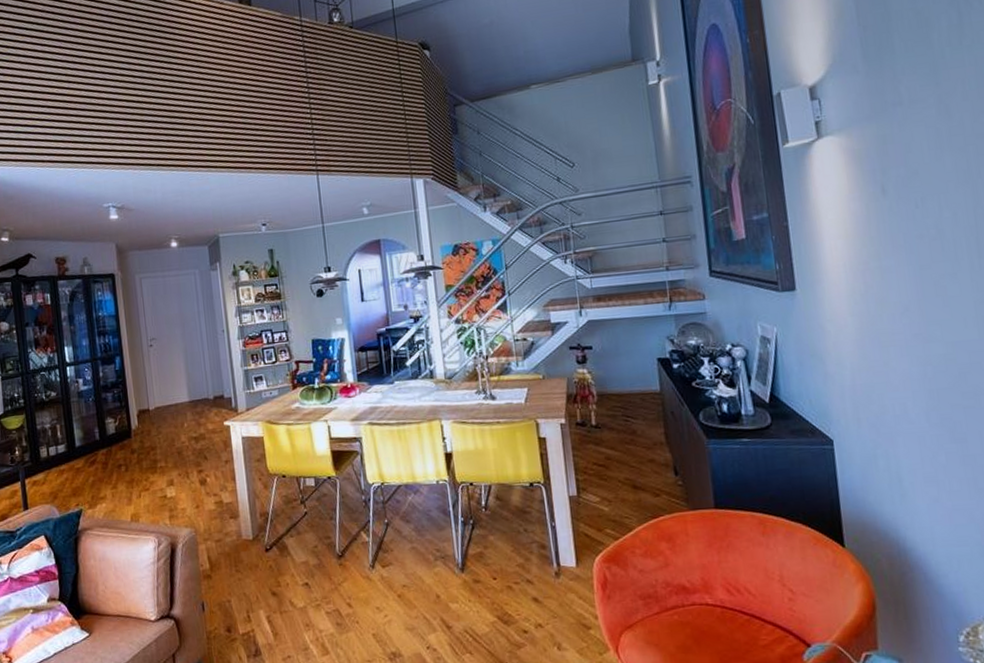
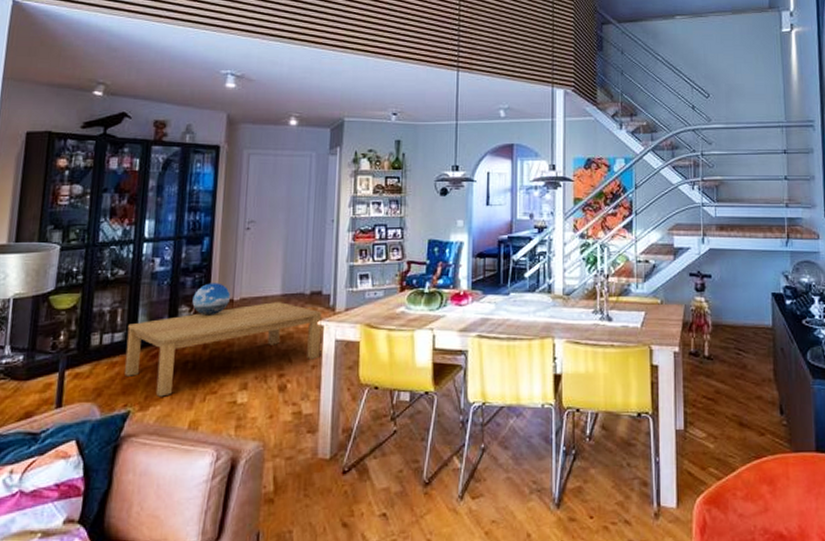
coffee table: none [67,408,231,496] -> present [124,302,322,397]
decorative sphere: none [115,395,147,425] -> present [192,283,231,316]

